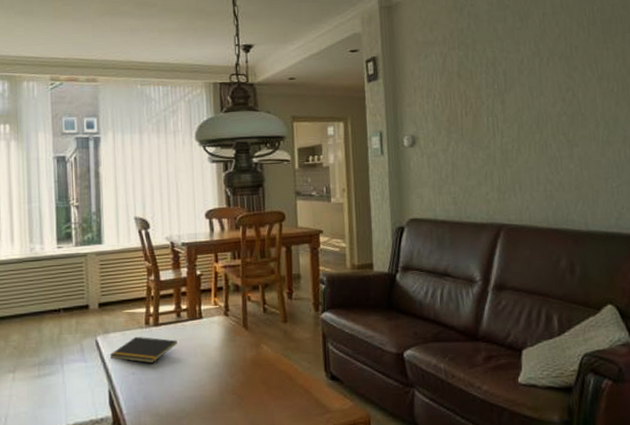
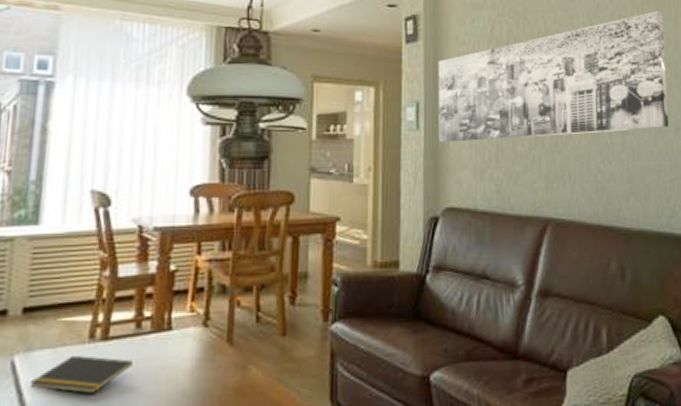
wall art: none [397,29,616,164] -> present [438,10,669,142]

